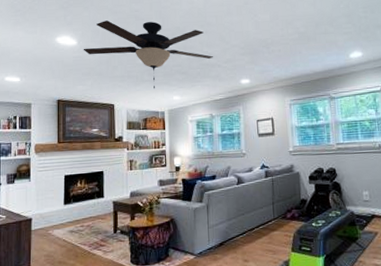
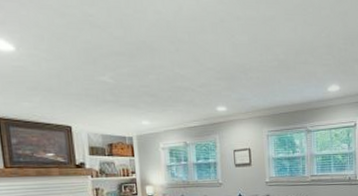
ceiling fan: present [83,20,214,89] -> none [24,24,187,111]

